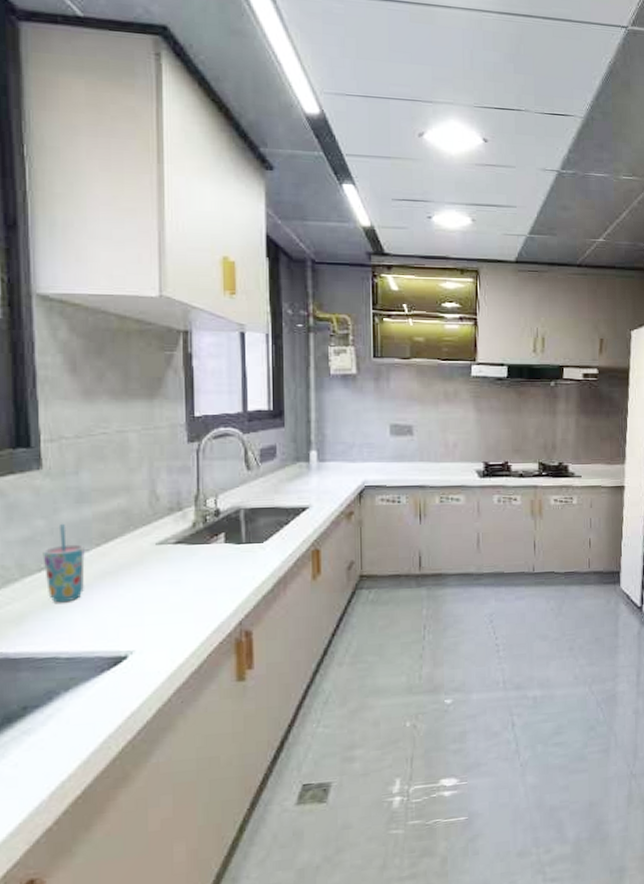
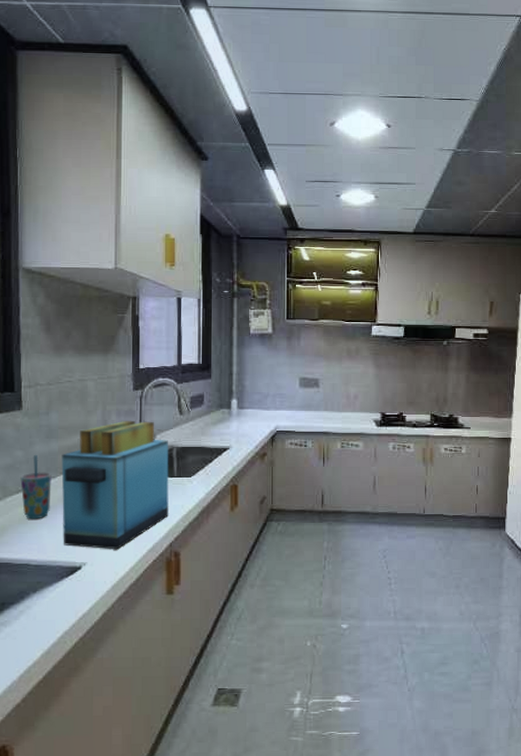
toaster: none [97,478,237,633] -> present [61,420,169,550]

